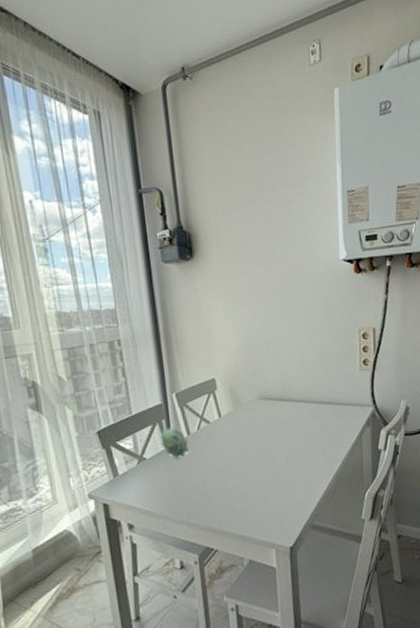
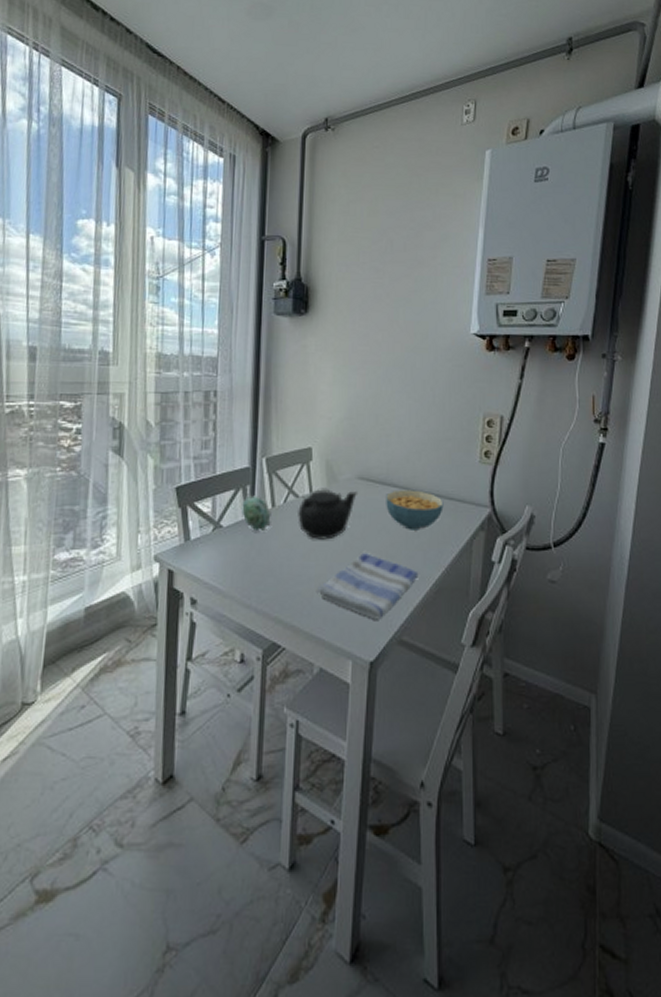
teapot: none [211,410,261,456] -> present [297,489,357,540]
dish towel: none [236,460,321,513] -> present [316,553,419,620]
cereal bowl: none [285,401,335,436] -> present [386,489,444,530]

